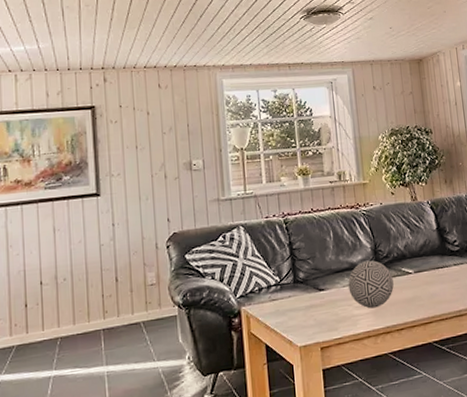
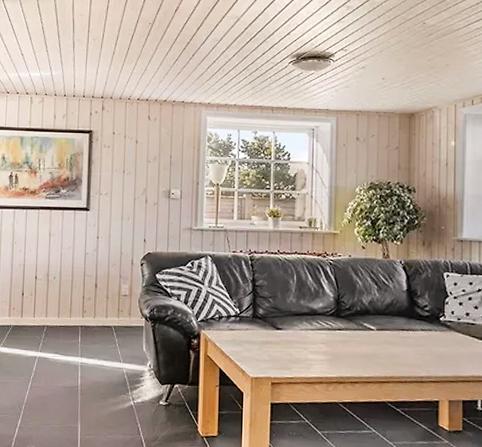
decorative ball: present [348,260,394,309] -> none [306,309,353,357]

